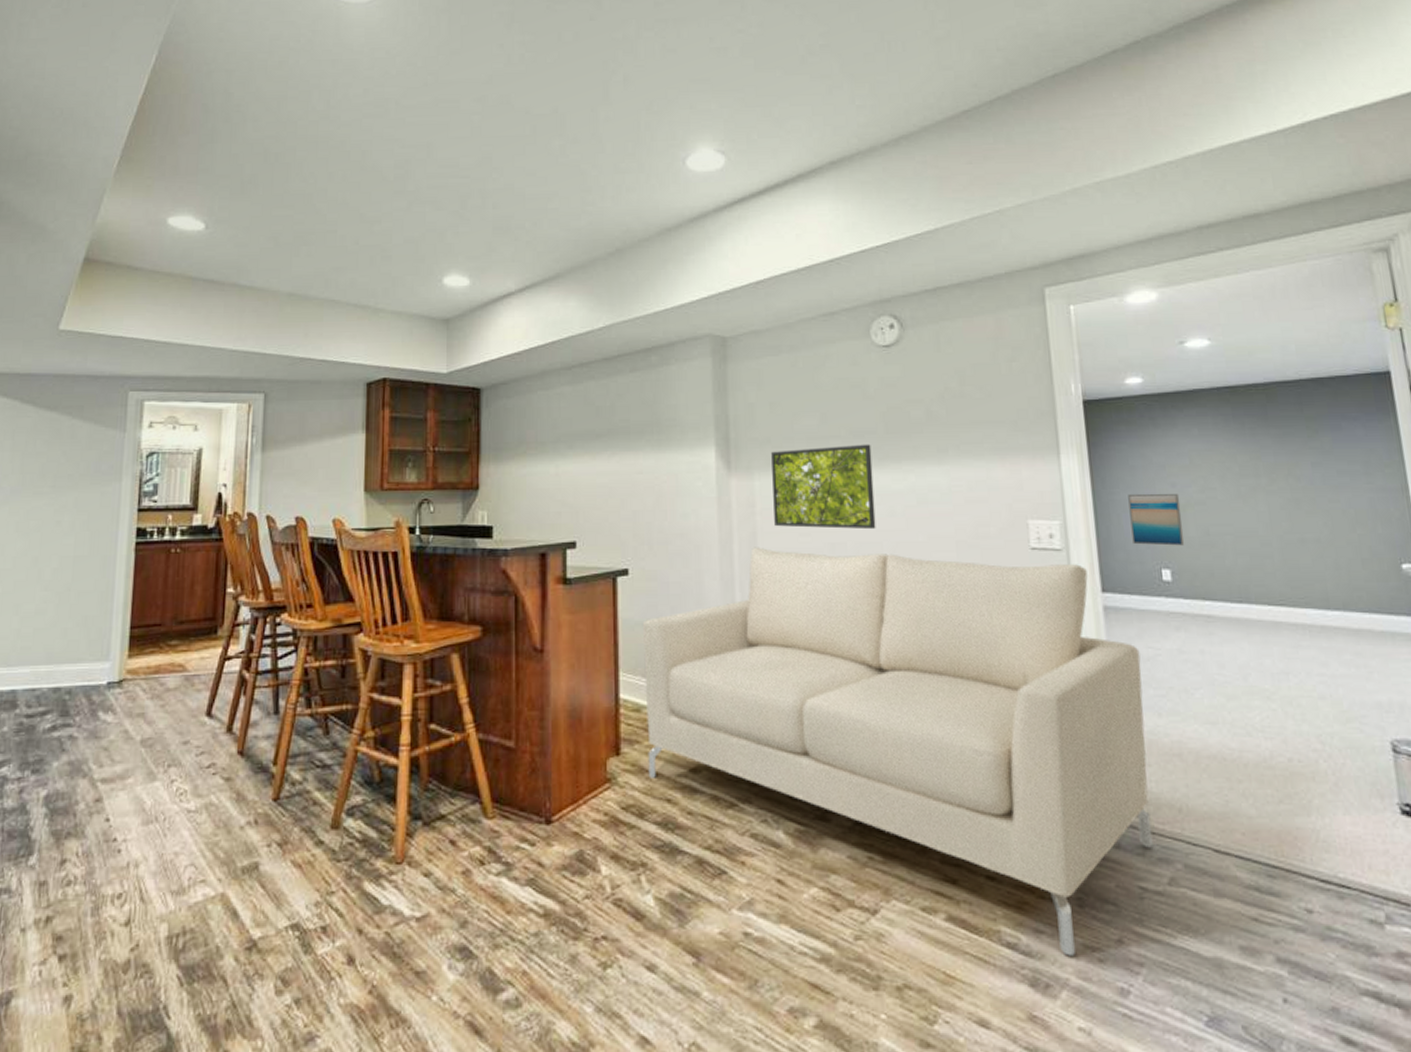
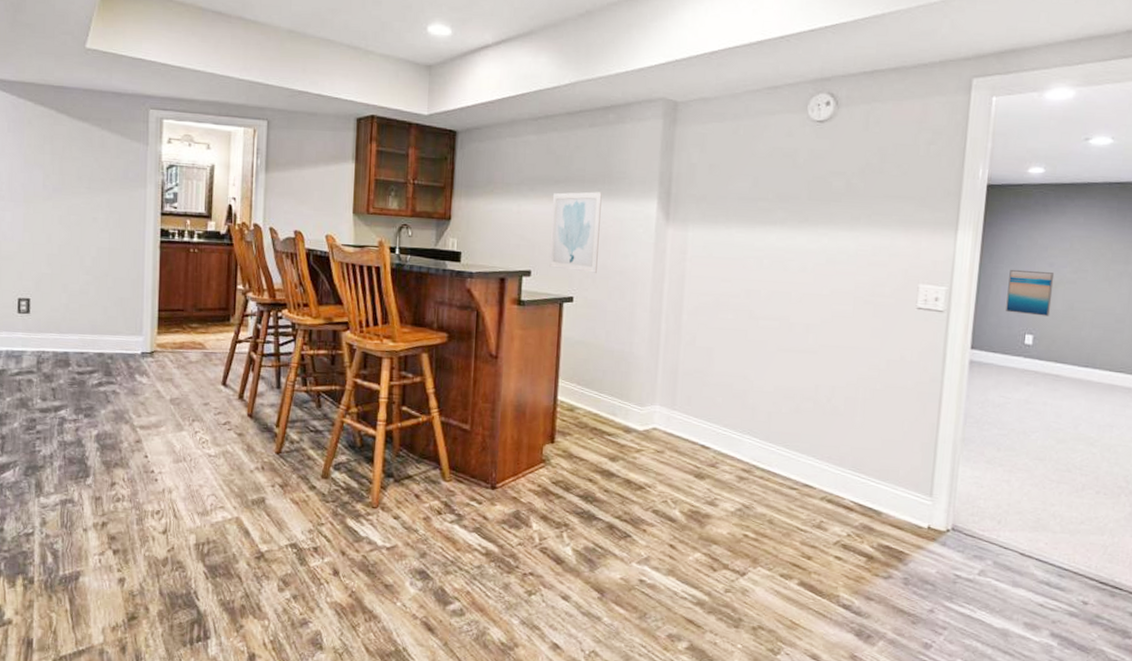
wall art: none [594,444,653,538] -> present [548,191,602,273]
sofa: present [642,547,1153,956] -> none [576,287,993,618]
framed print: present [771,444,876,530] -> none [701,207,794,281]

